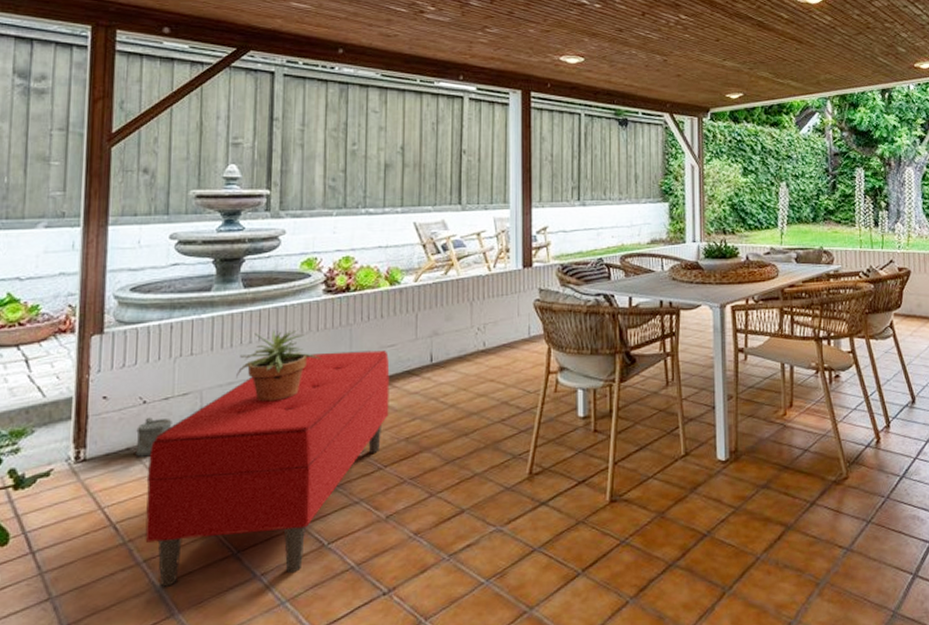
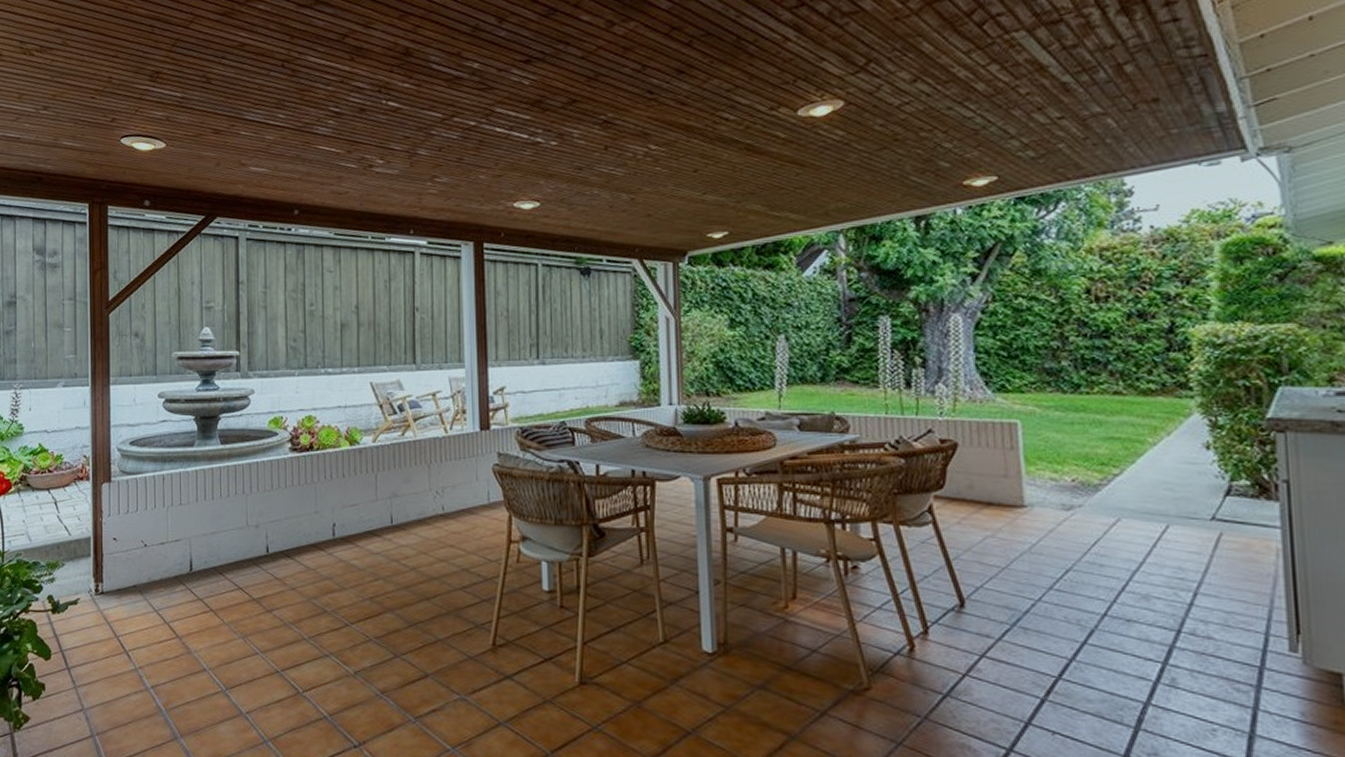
watering can: present [135,417,172,457] -> none [140,559,168,595]
bench: present [145,350,390,587] -> none [150,508,353,716]
potted plant: present [236,328,321,402] -> none [218,483,290,552]

